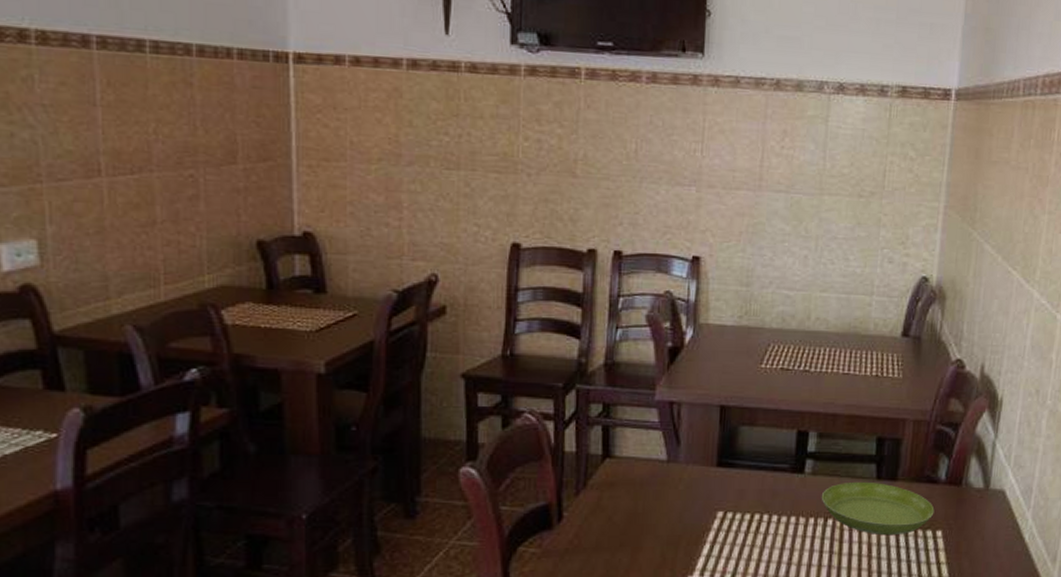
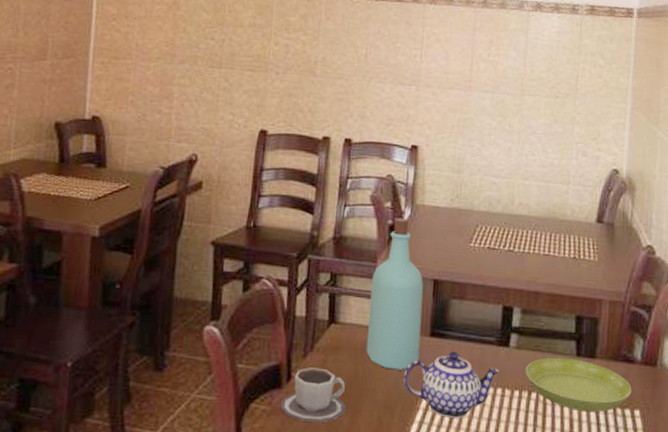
cup: none [552,506,625,563] -> present [280,367,346,423]
bottle: none [646,339,710,504] -> present [366,217,424,370]
teapot: none [688,480,793,549] -> present [403,351,499,418]

